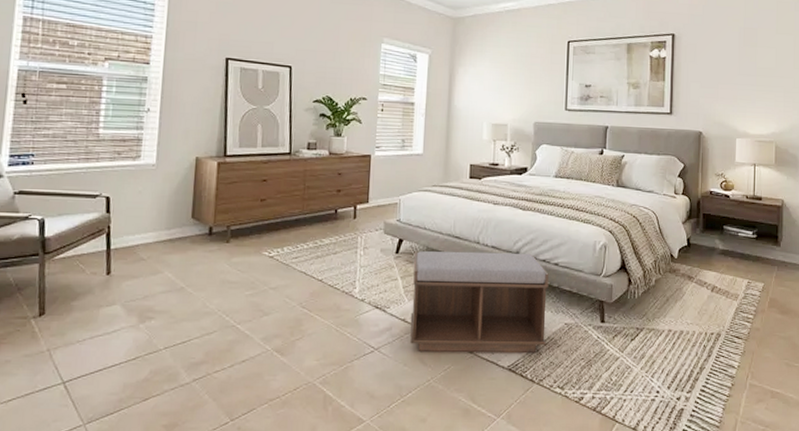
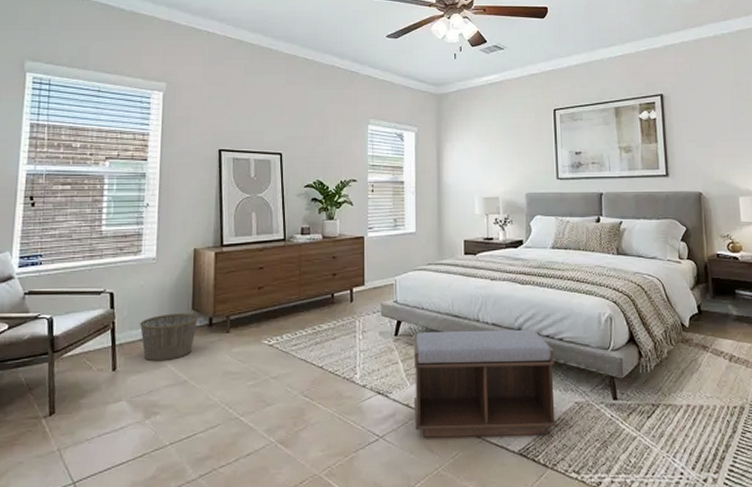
basket: none [137,220,198,268] -> present [140,312,198,362]

